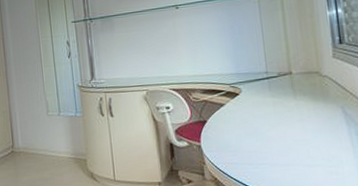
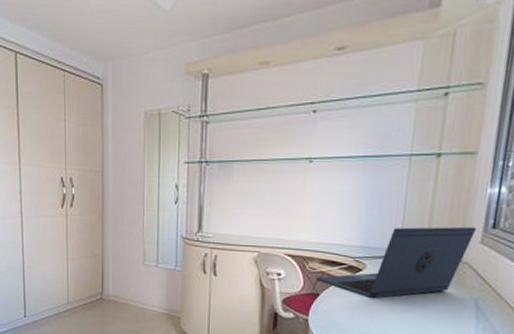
laptop: none [200,44,327,119] -> present [315,226,477,299]

